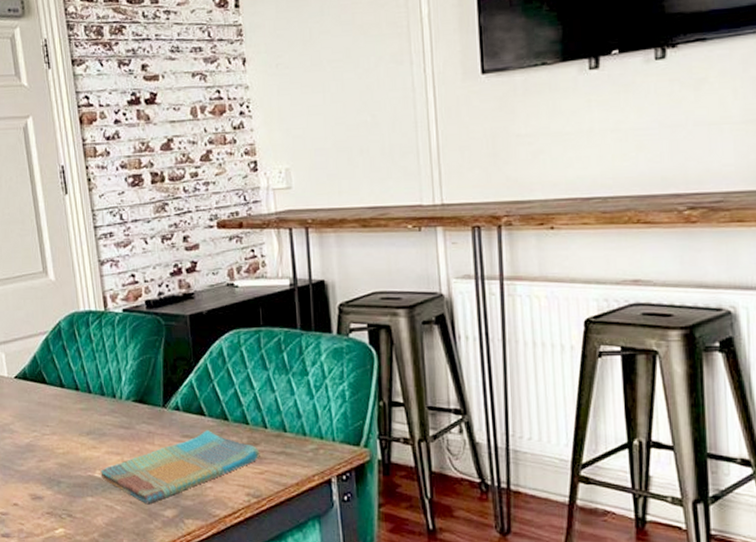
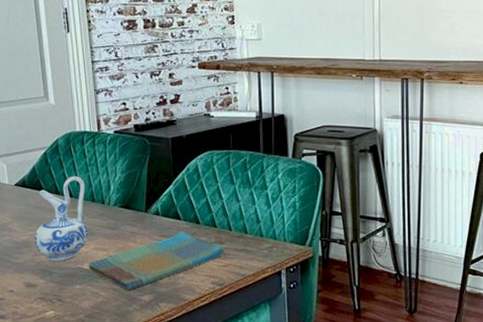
ceramic pitcher: none [38,365,99,468] -> present [34,176,88,261]

